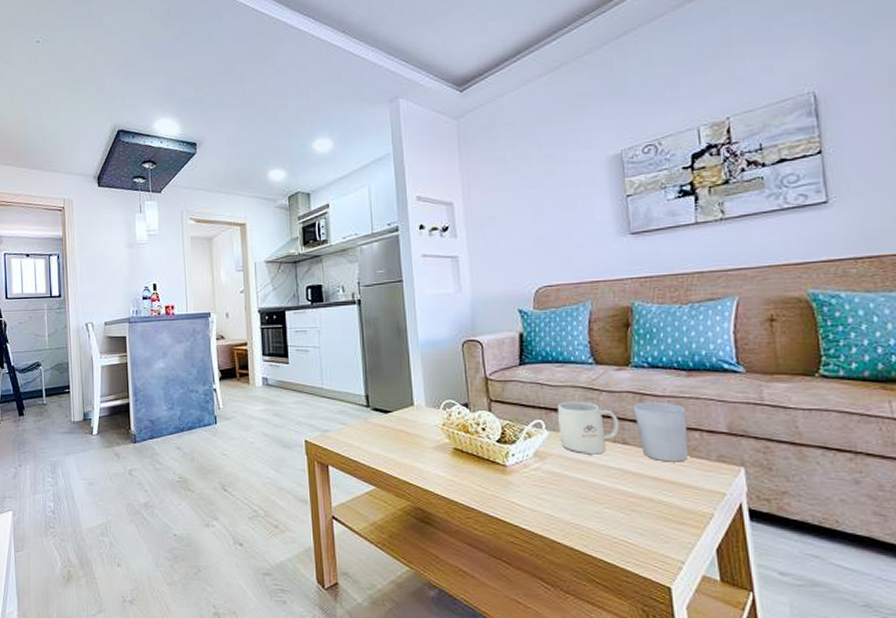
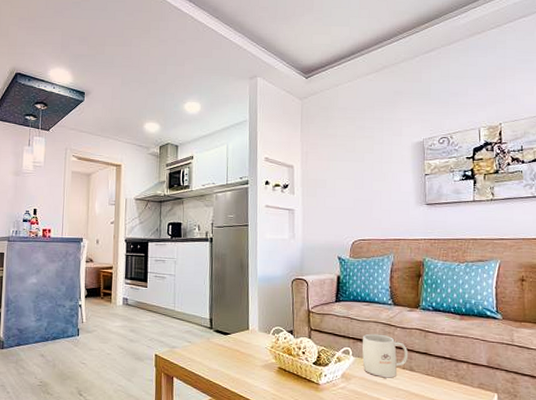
candle holder: present [633,401,688,462] -> none [420,337,458,387]

